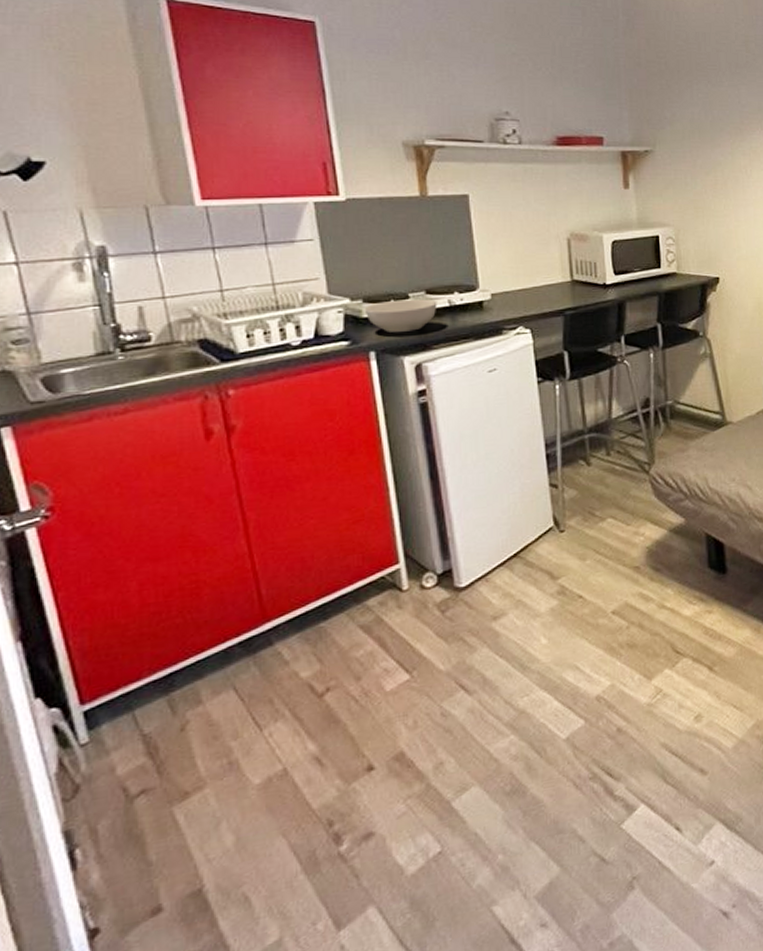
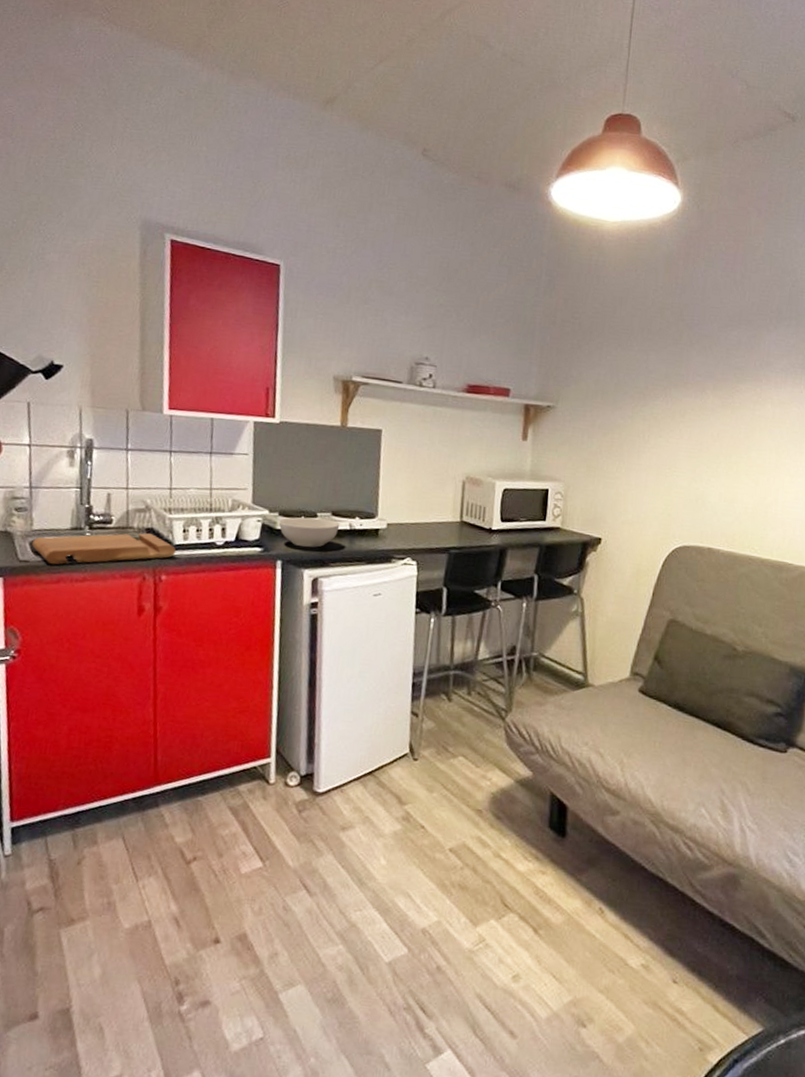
cutting board: none [44,345,242,401] -> present [31,533,177,565]

